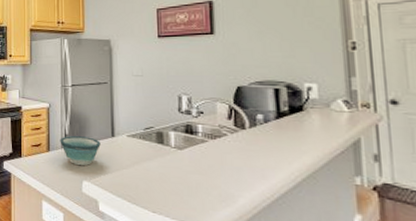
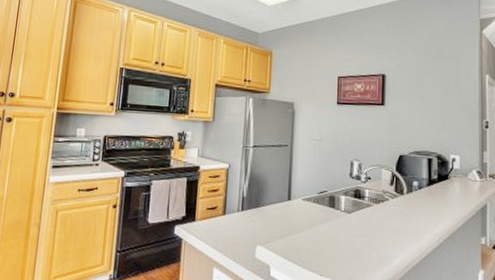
bowl: present [60,136,101,165] -> none [236,198,277,229]

